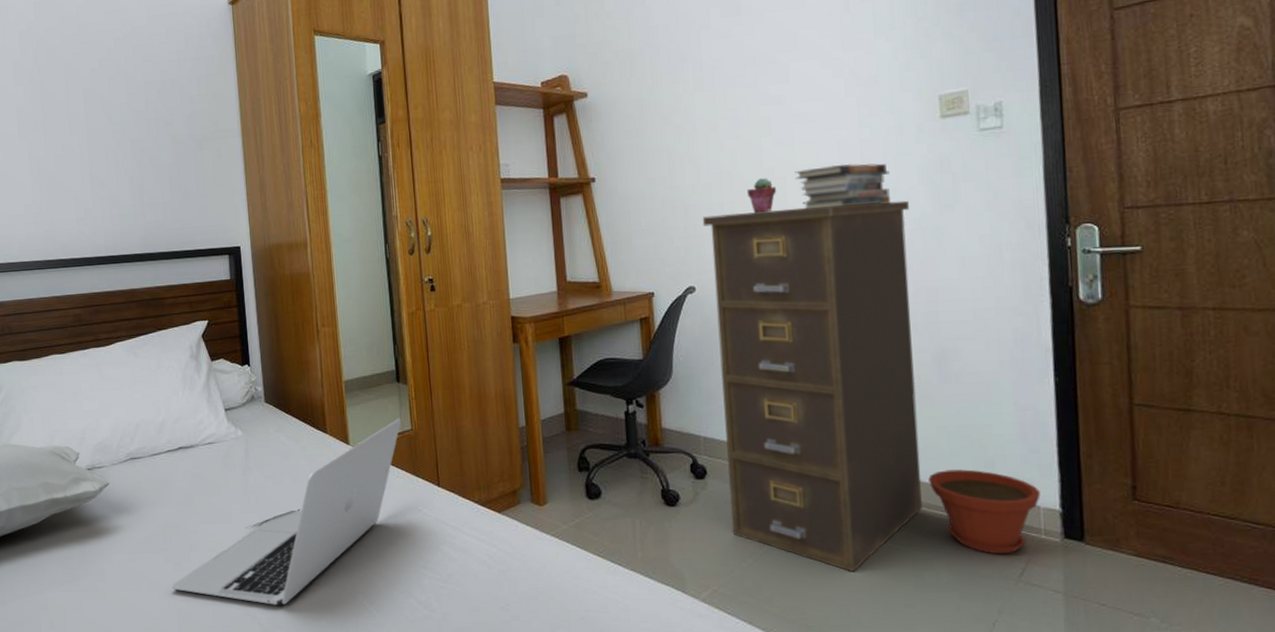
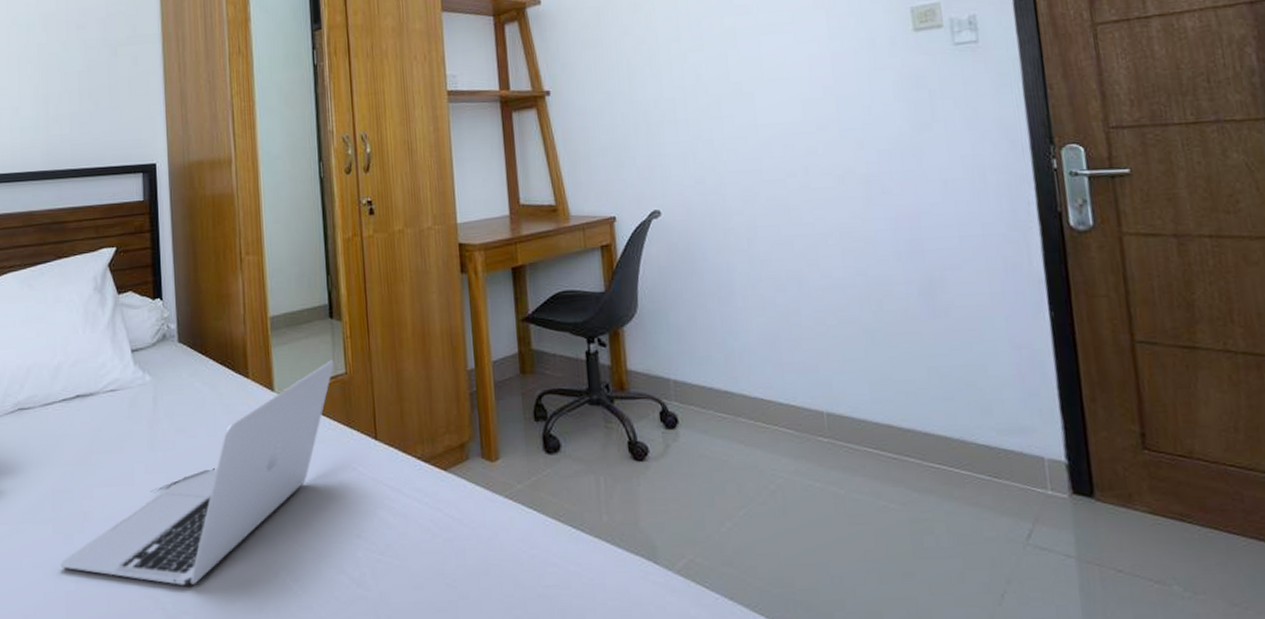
filing cabinet: present [702,200,922,572] -> none [666,118,917,537]
potted succulent: present [746,178,776,214] -> none [713,93,744,131]
book stack: present [795,163,890,208] -> none [763,77,866,126]
plant pot: present [928,469,1041,555] -> none [921,415,1044,514]

